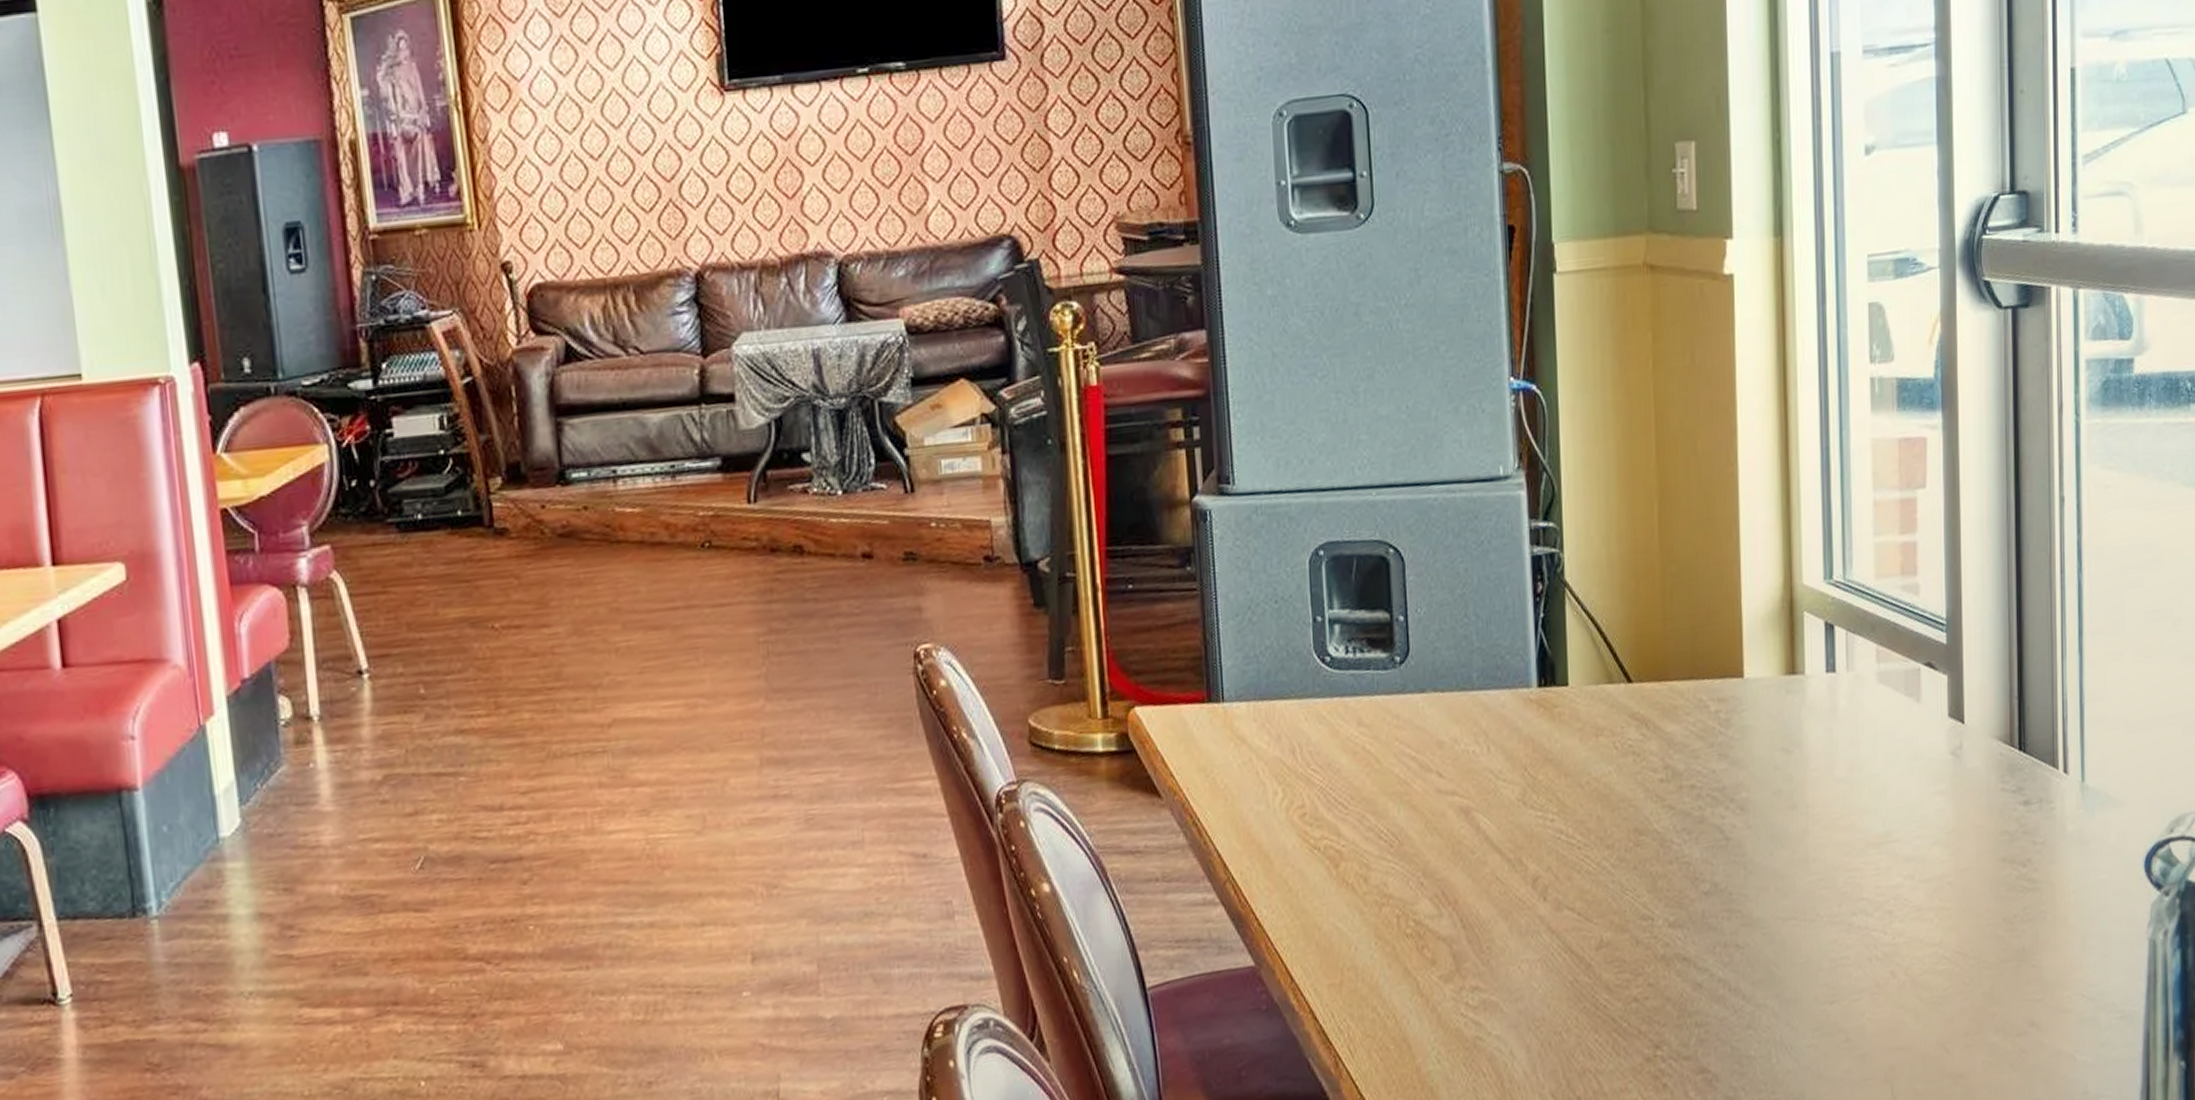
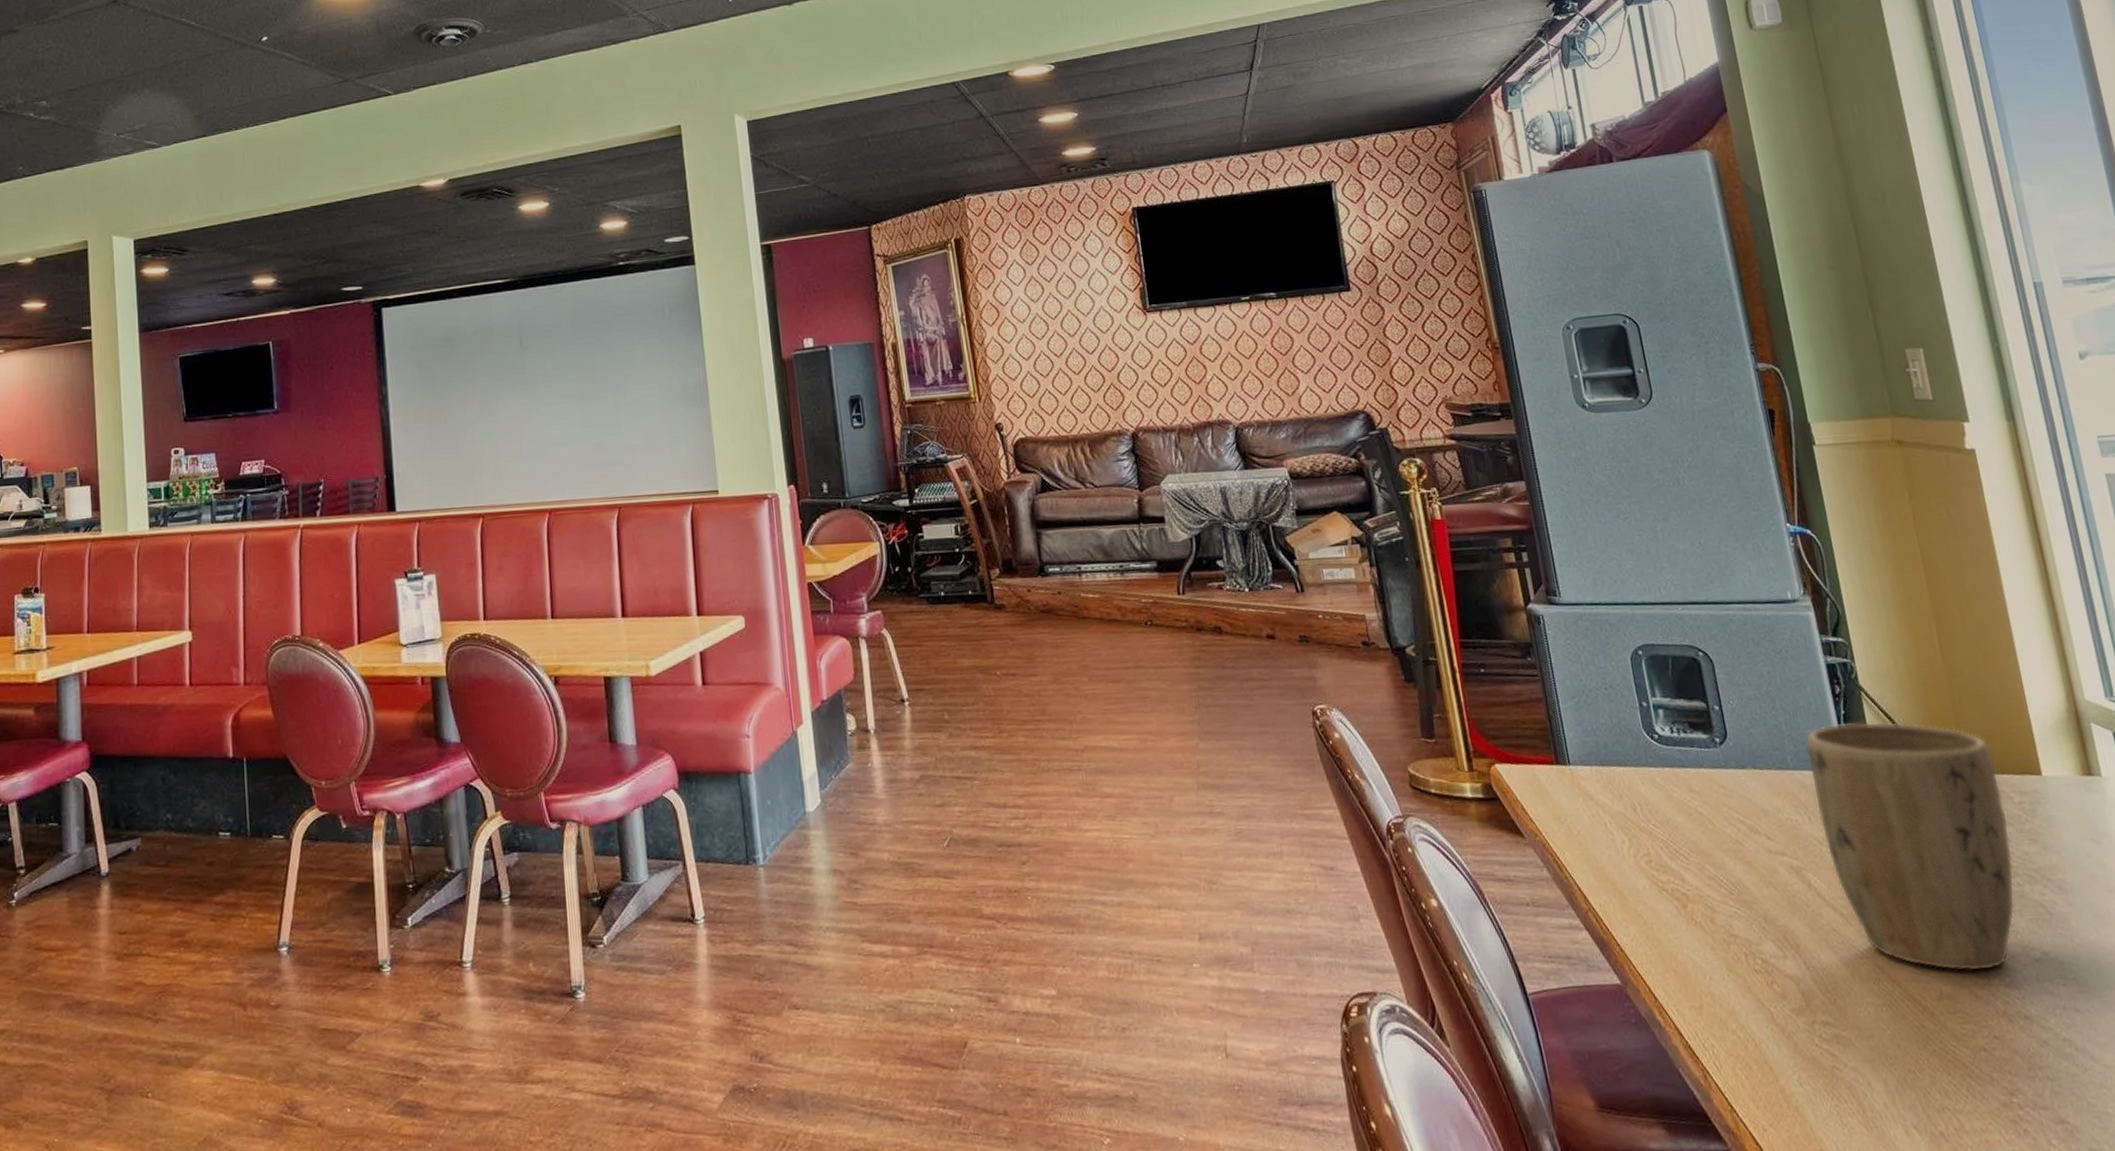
plant pot: none [1495,623,1700,915] -> present [1805,721,2015,972]

